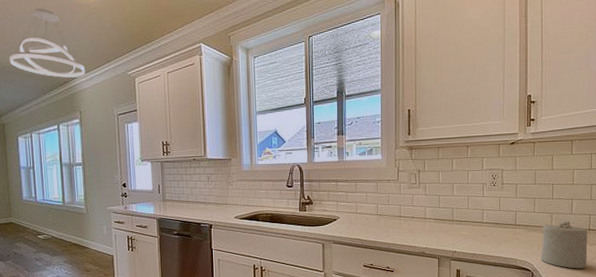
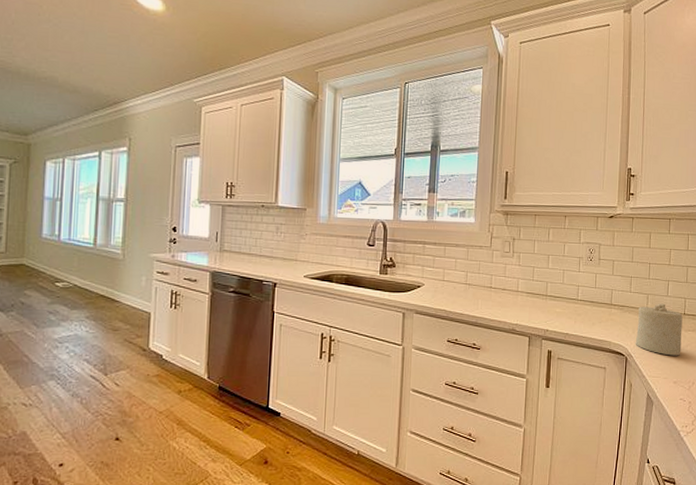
pendant light: present [9,8,85,78] -> none [47,15,142,99]

